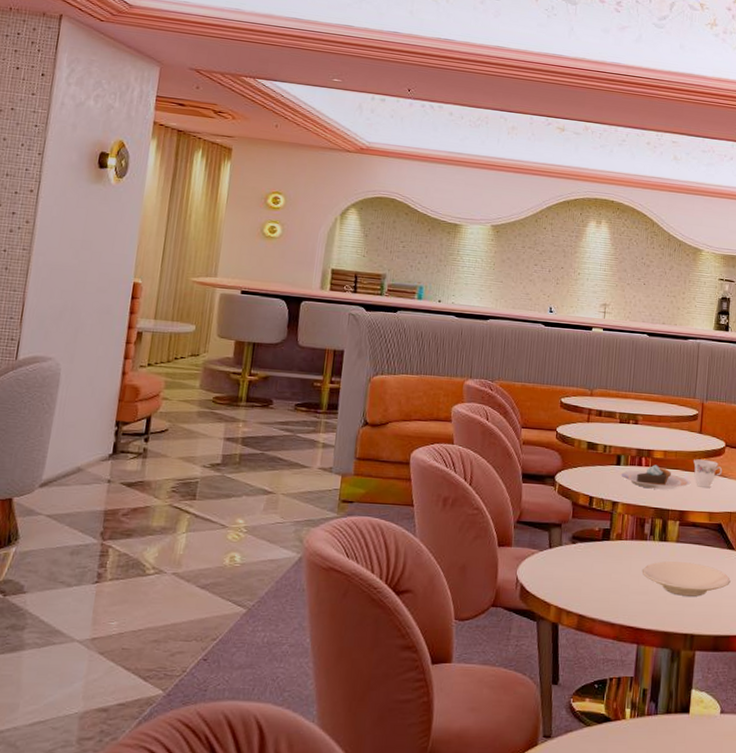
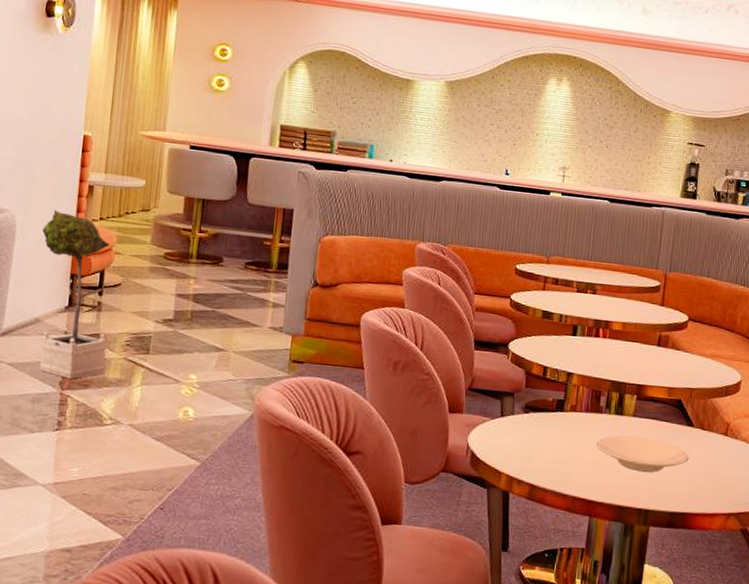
potted tree: none [80,357,158,529] -> present [39,210,110,379]
dessert: present [619,464,691,490] -> none [575,336,651,363]
teacup: present [693,459,723,488] -> none [653,332,685,362]

